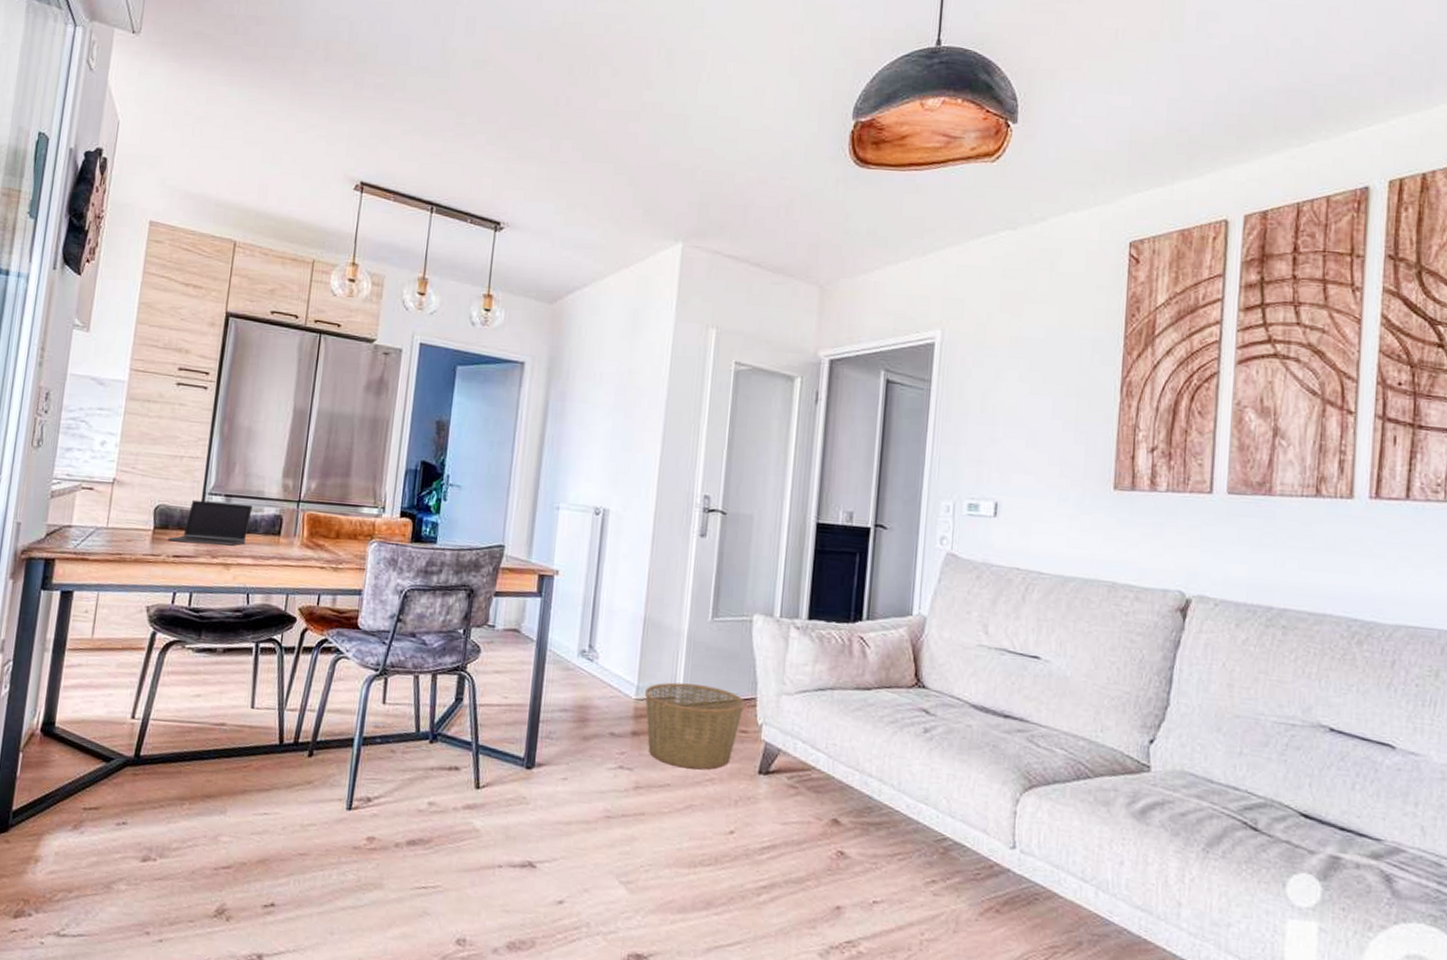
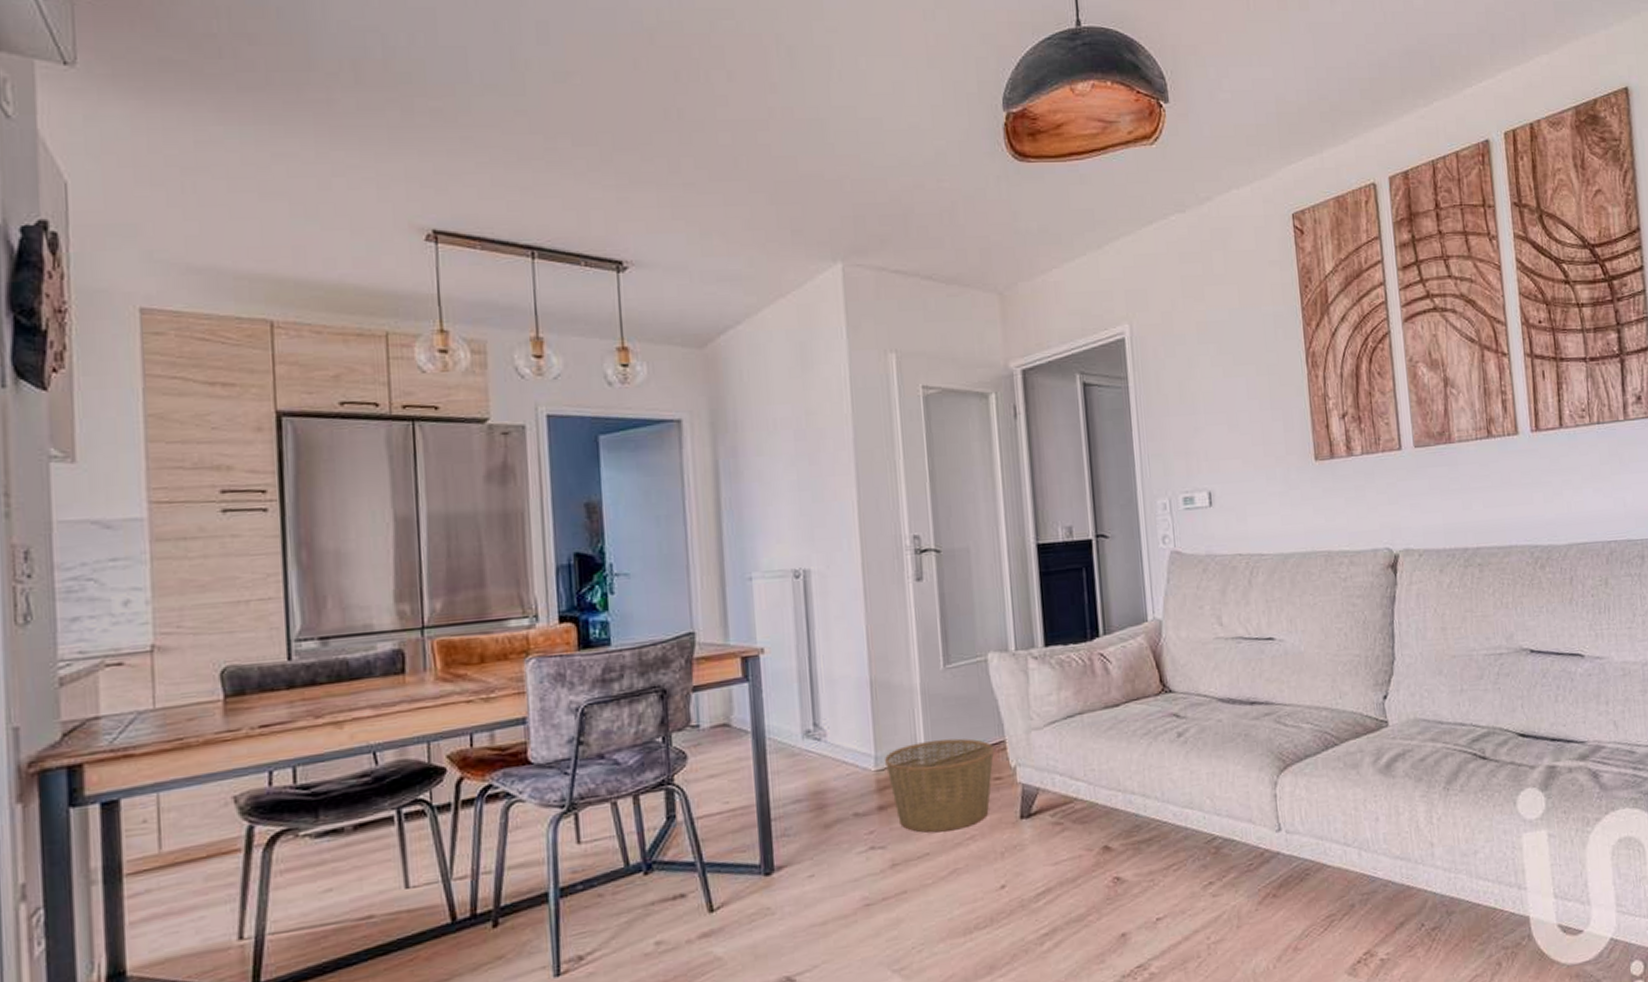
laptop computer: present [168,499,253,547] -> none [248,643,361,709]

